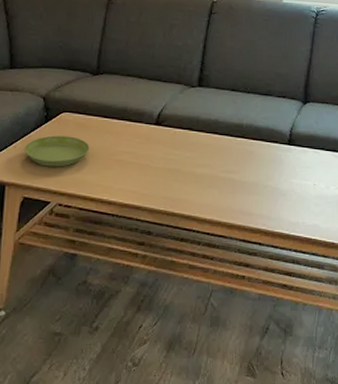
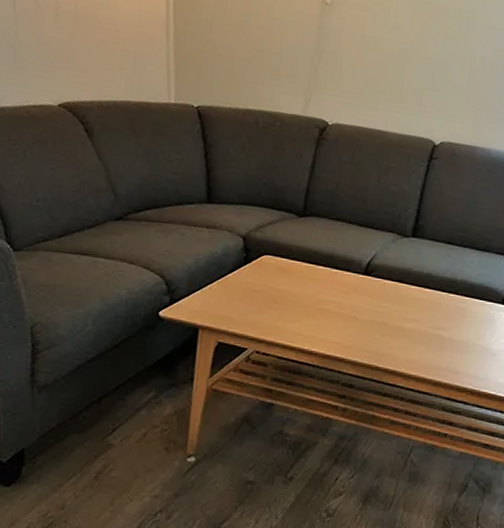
saucer: present [24,135,90,167] -> none [220,279,292,313]

